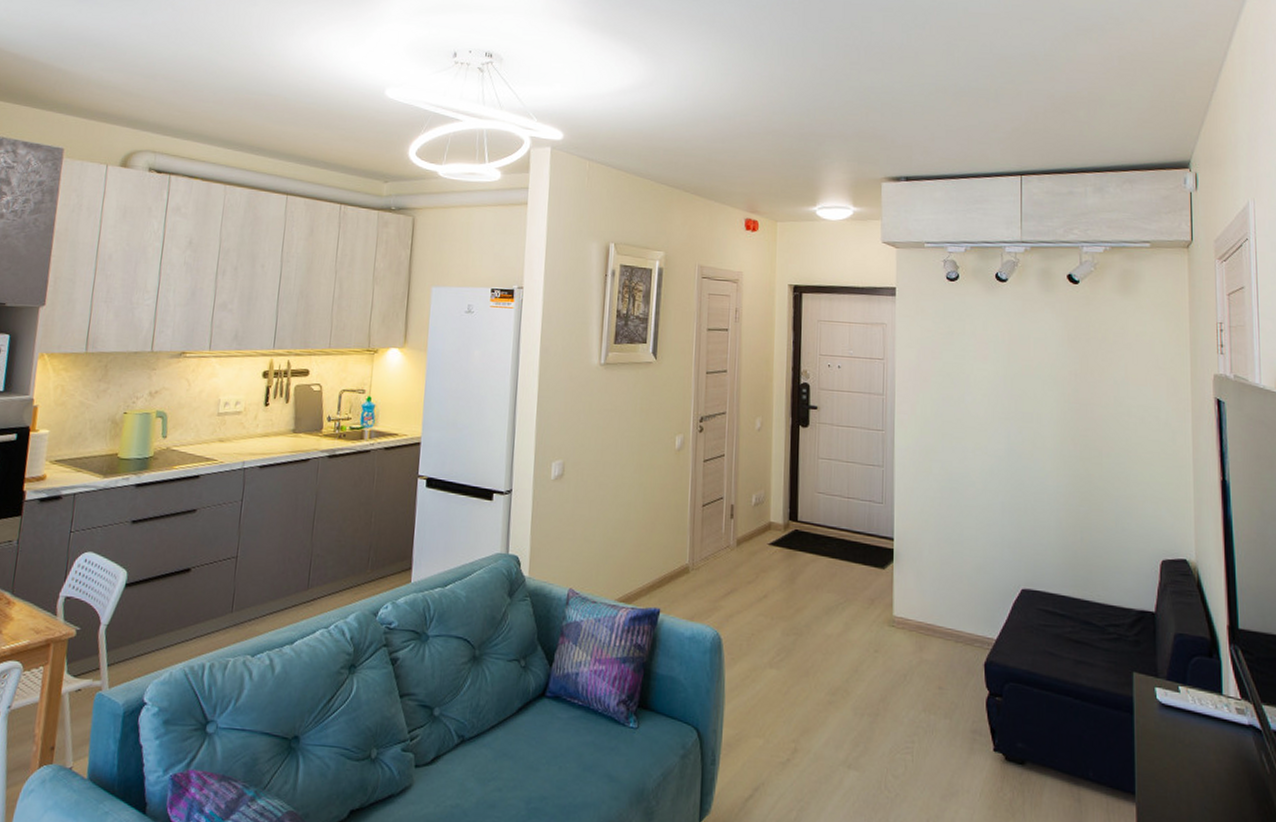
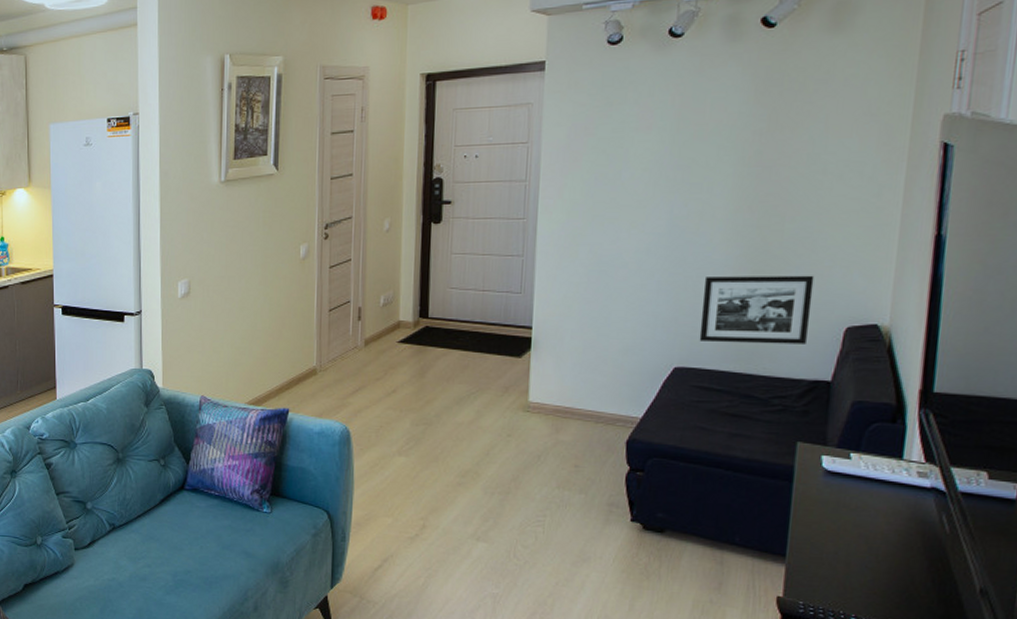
picture frame: none [1041,502,1132,574] -> present [699,275,814,344]

